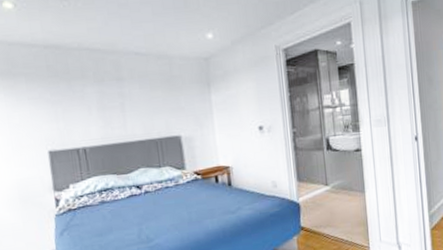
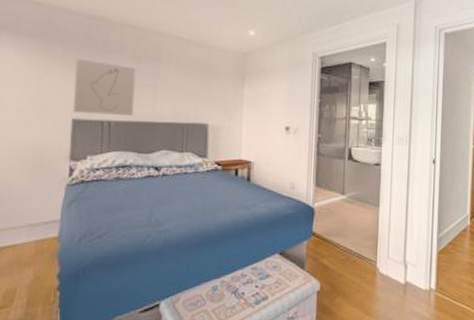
wall art: none [41,90,107,145] -> present [73,58,136,116]

